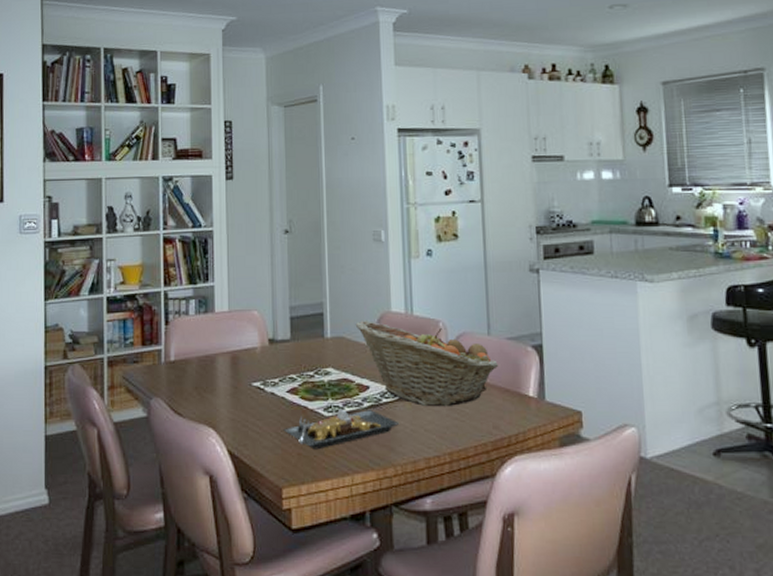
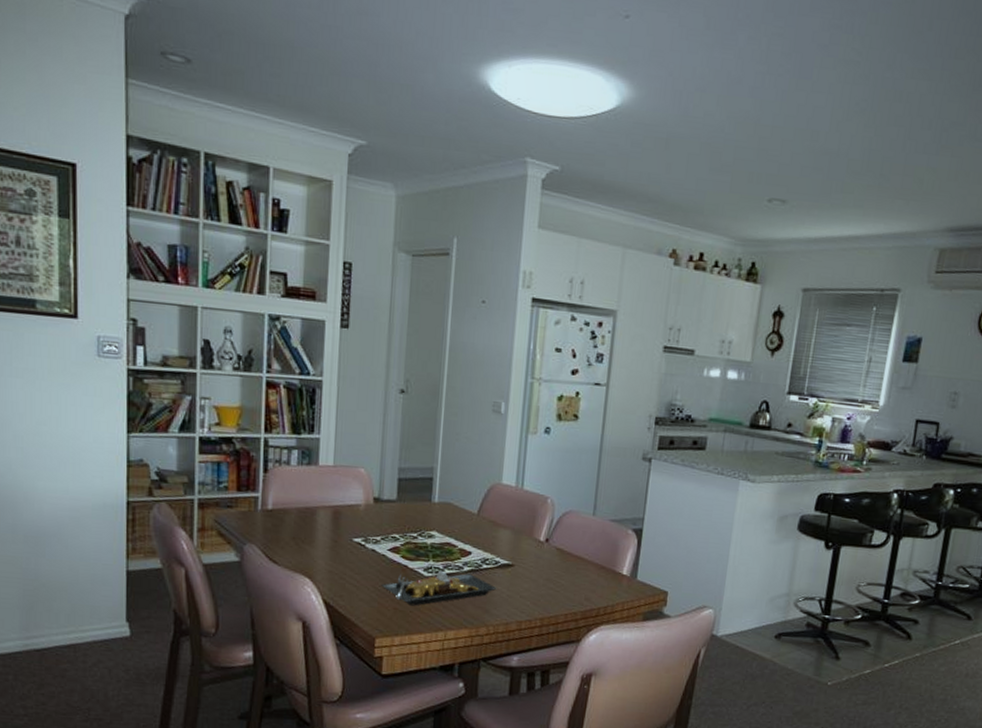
fruit basket: present [355,321,498,406] -> none [464,489,598,577]

